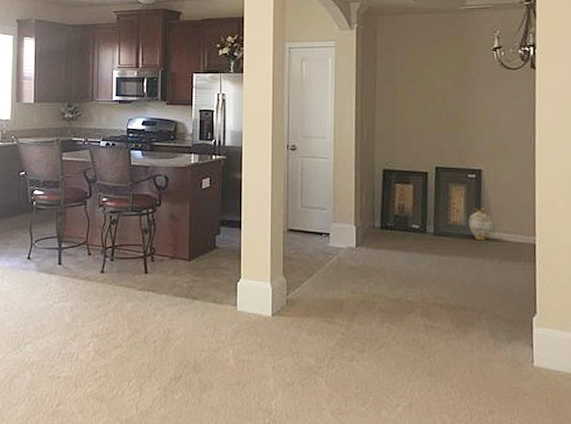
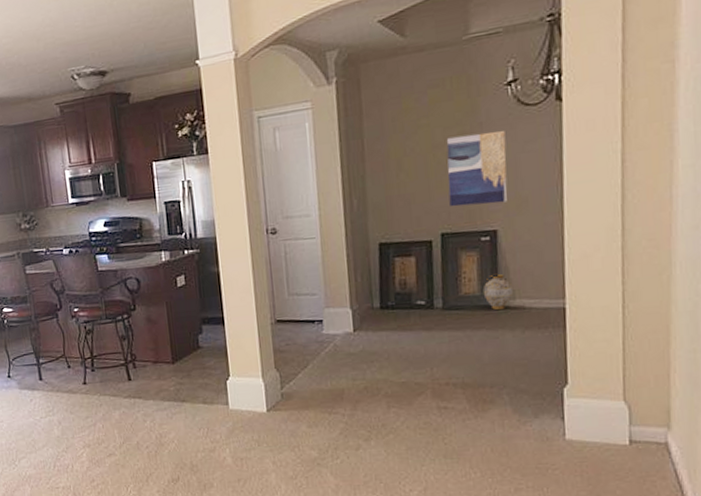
wall art: none [443,86,491,147] -> present [446,131,508,207]

